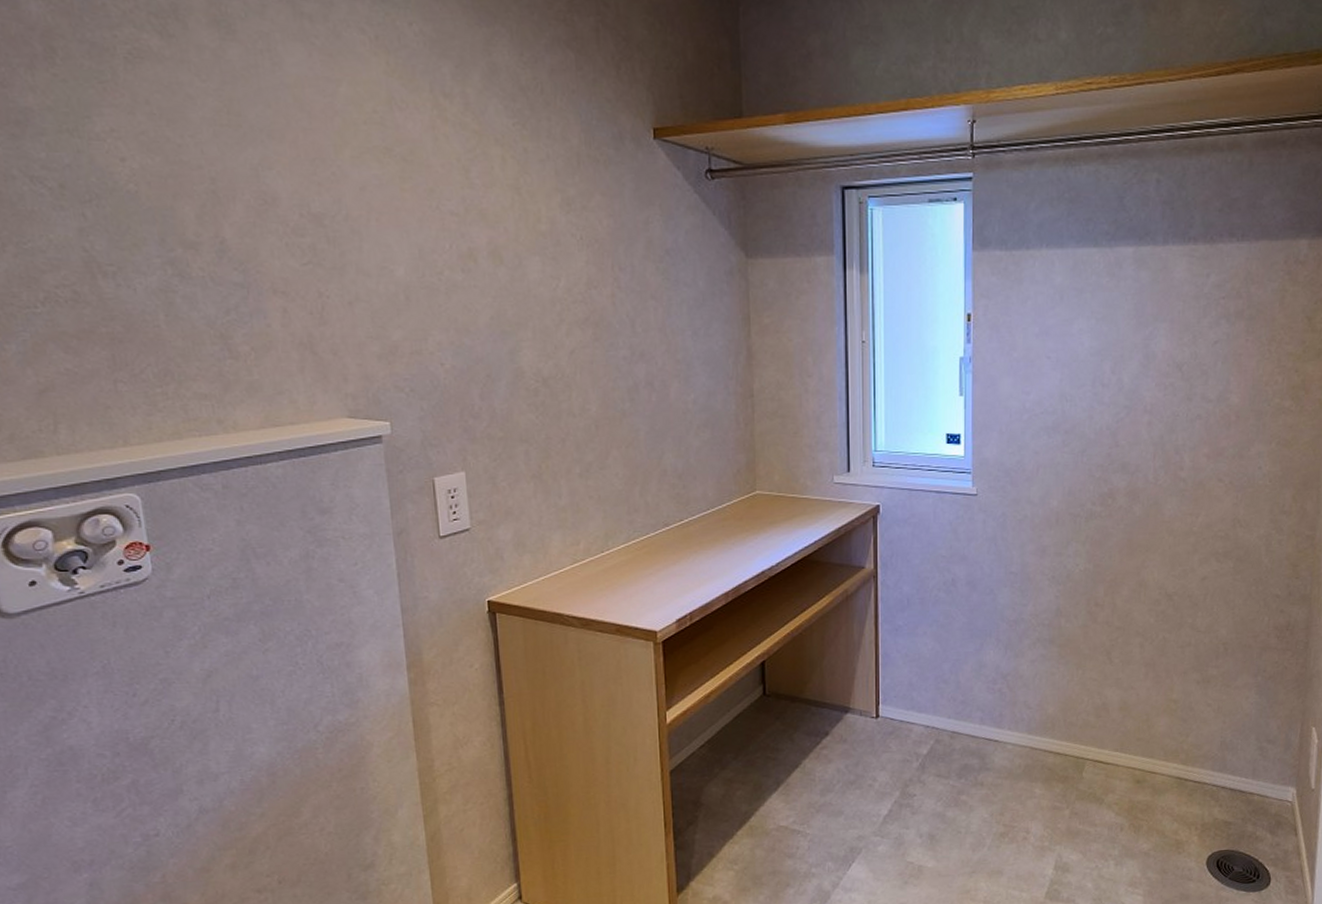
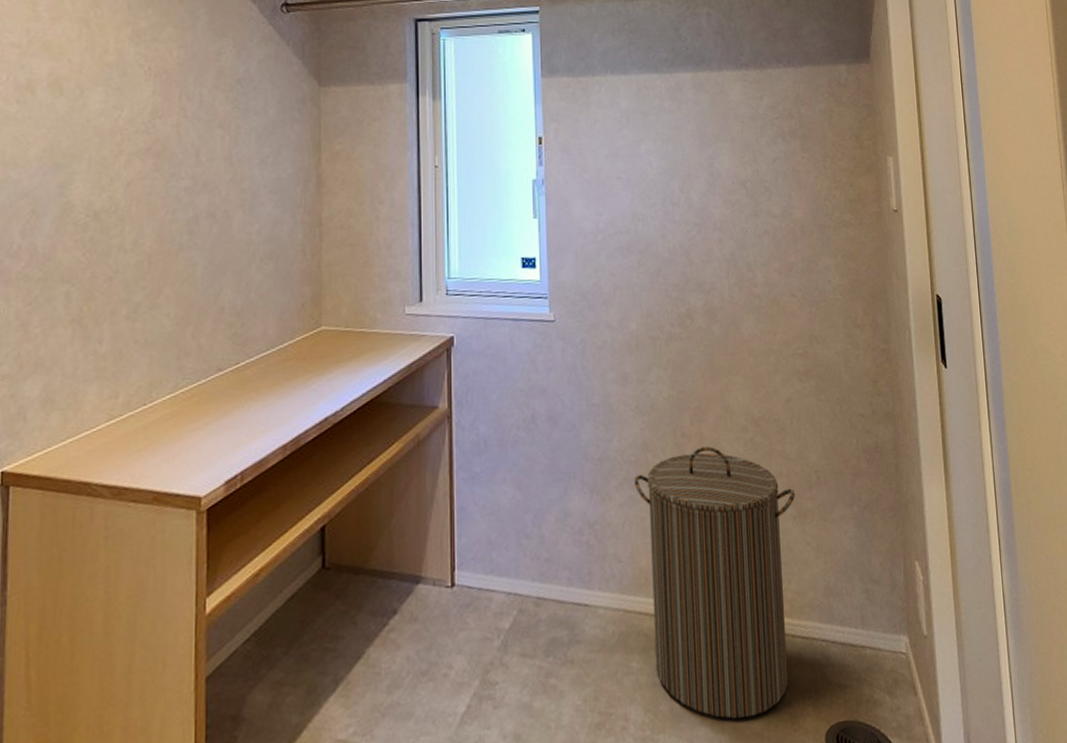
laundry hamper: none [1046,615,1201,840] -> present [633,446,795,719]

